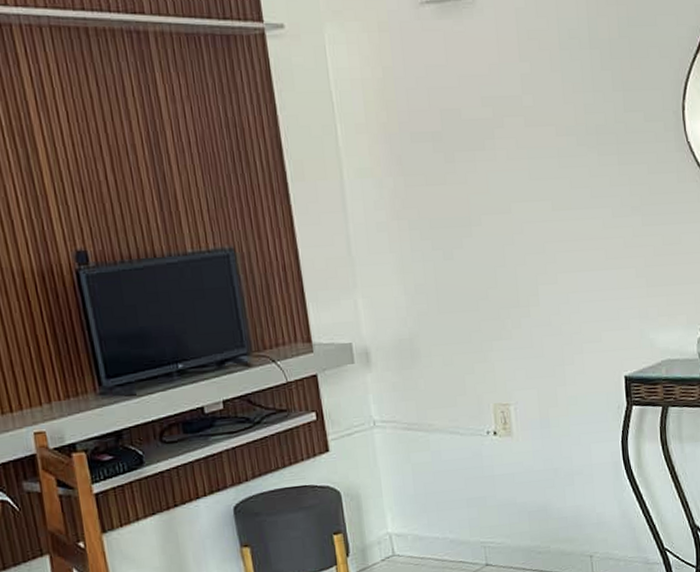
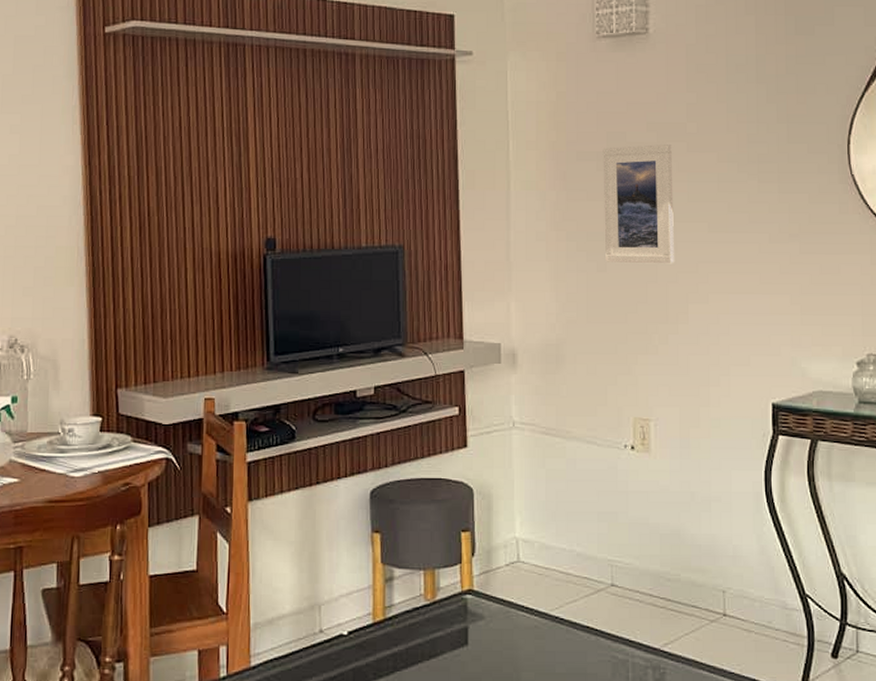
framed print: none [437,120,521,249] -> present [603,144,674,264]

